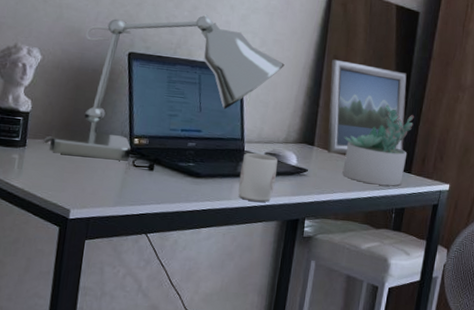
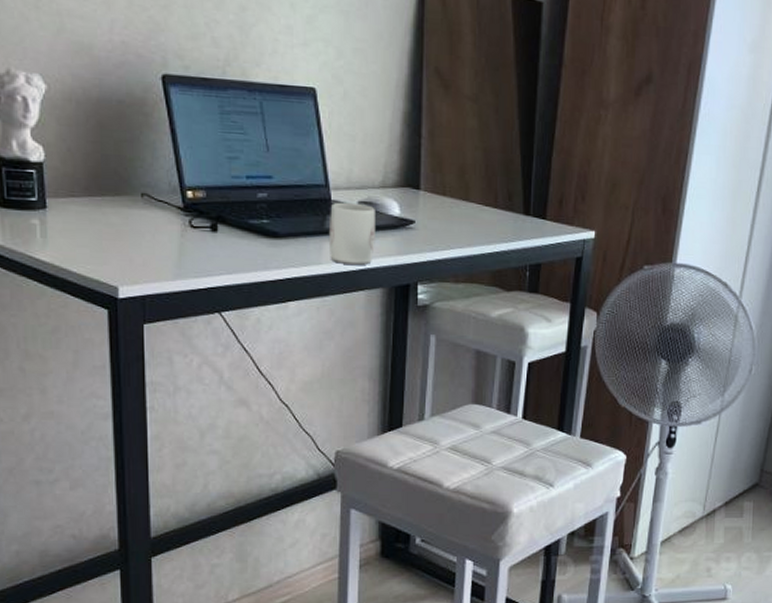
desk lamp: present [43,14,285,161] -> none [68,16,371,221]
picture frame: present [327,59,407,155] -> none [433,72,535,199]
succulent plant: present [342,105,414,186] -> none [457,132,545,237]

